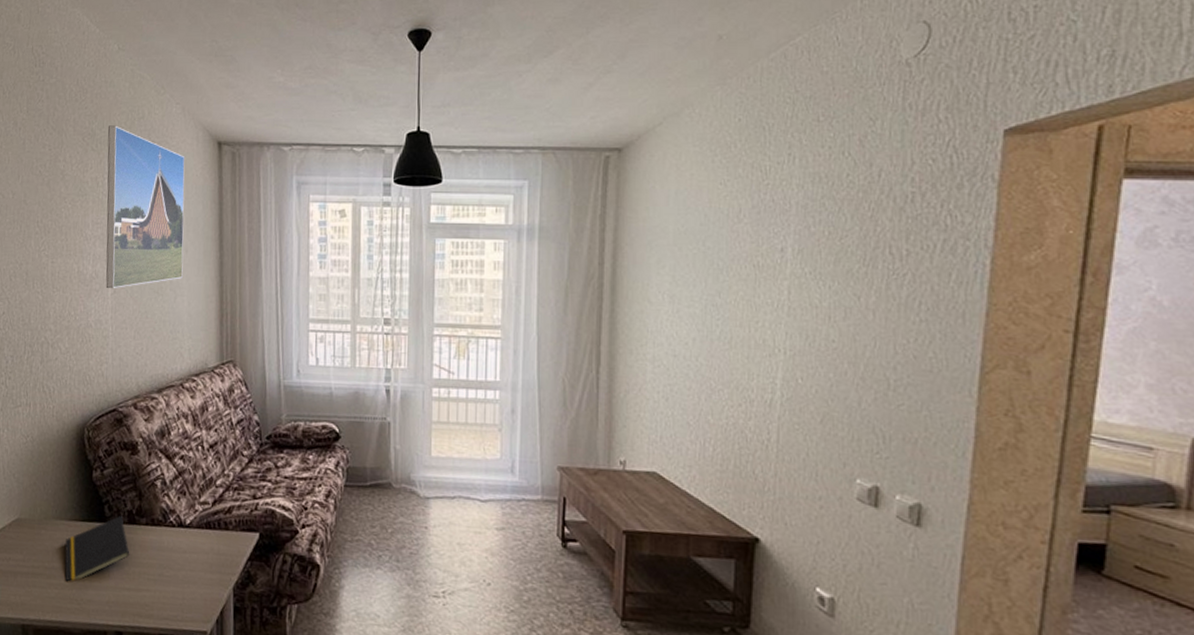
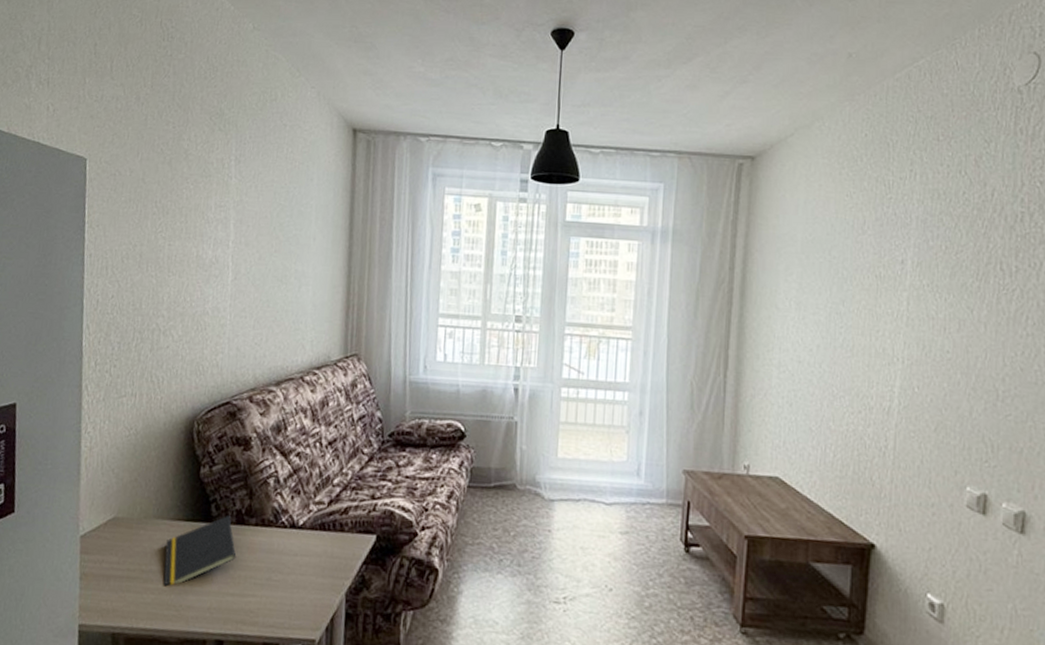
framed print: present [105,125,185,289] -> none [226,106,318,276]

